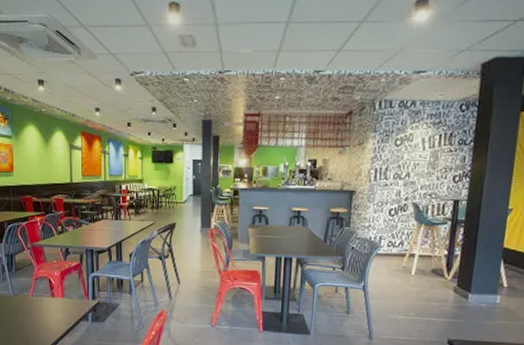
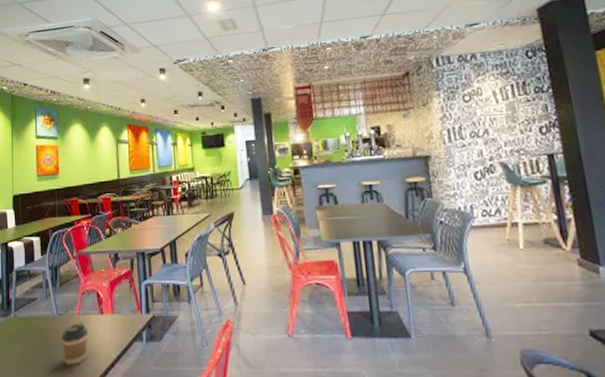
coffee cup: none [16,302,41,335] -> present [60,322,89,365]

